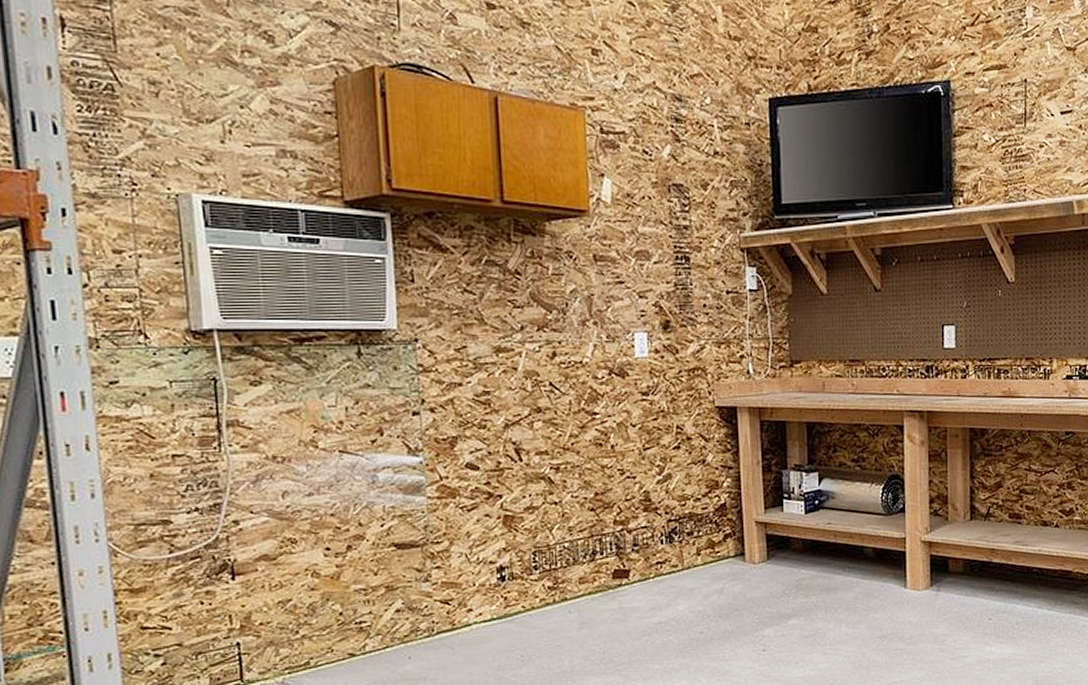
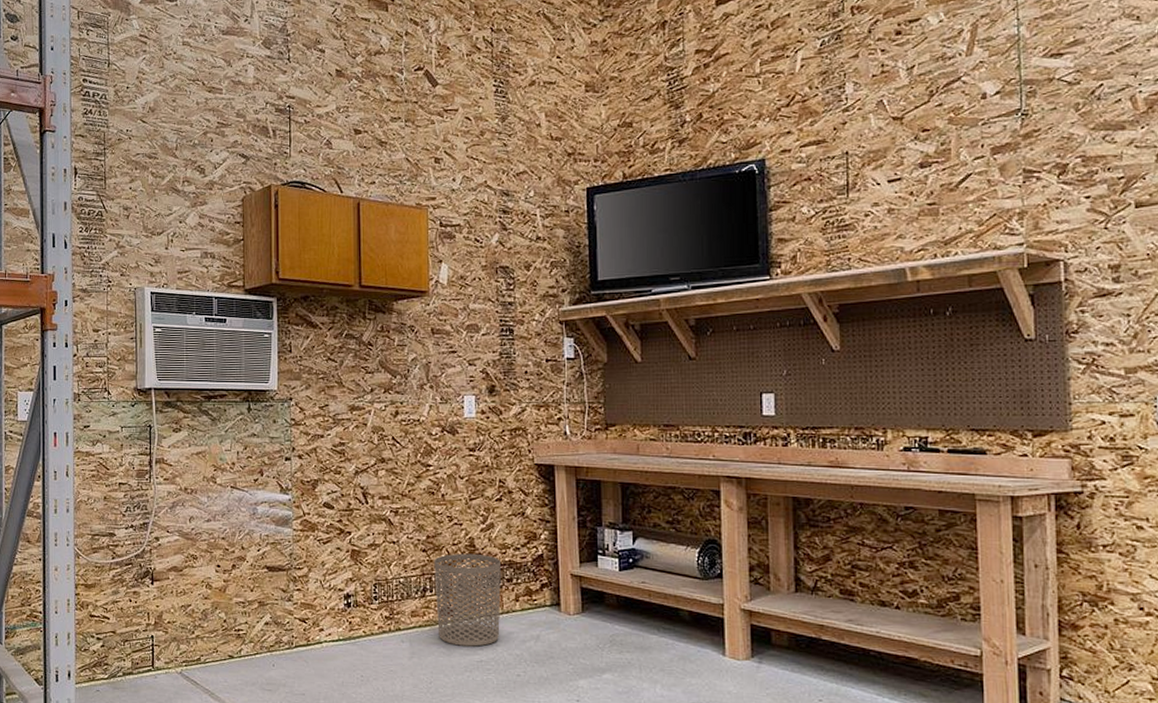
waste bin: none [604,508,681,610] -> present [434,553,501,647]

